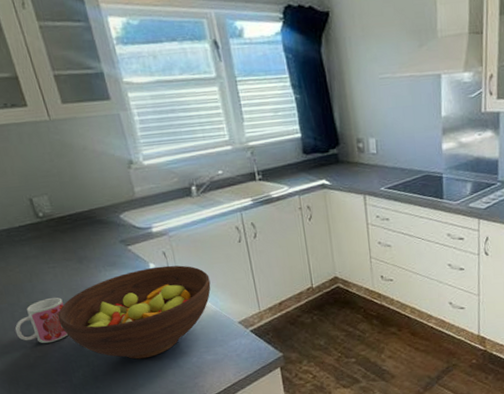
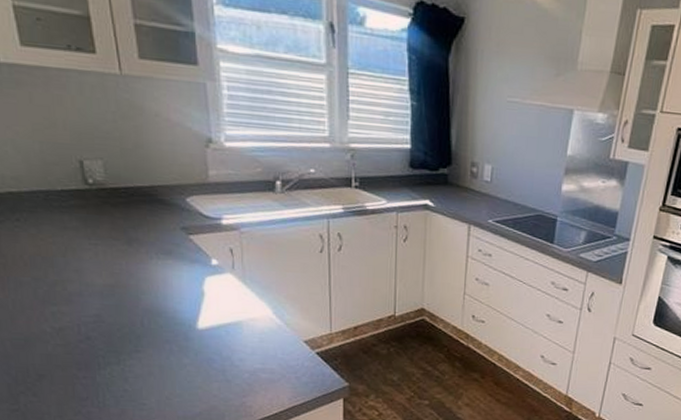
mug: present [15,297,69,344] -> none [35,279,101,331]
fruit bowl: present [57,265,211,360] -> none [90,264,280,366]

